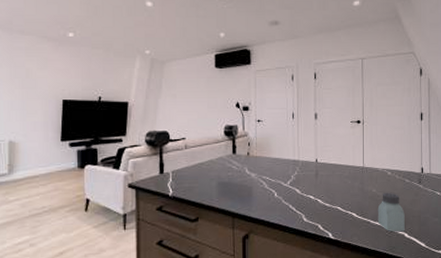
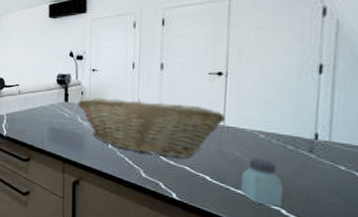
fruit basket: none [245,148,364,200] -> present [77,98,225,158]

